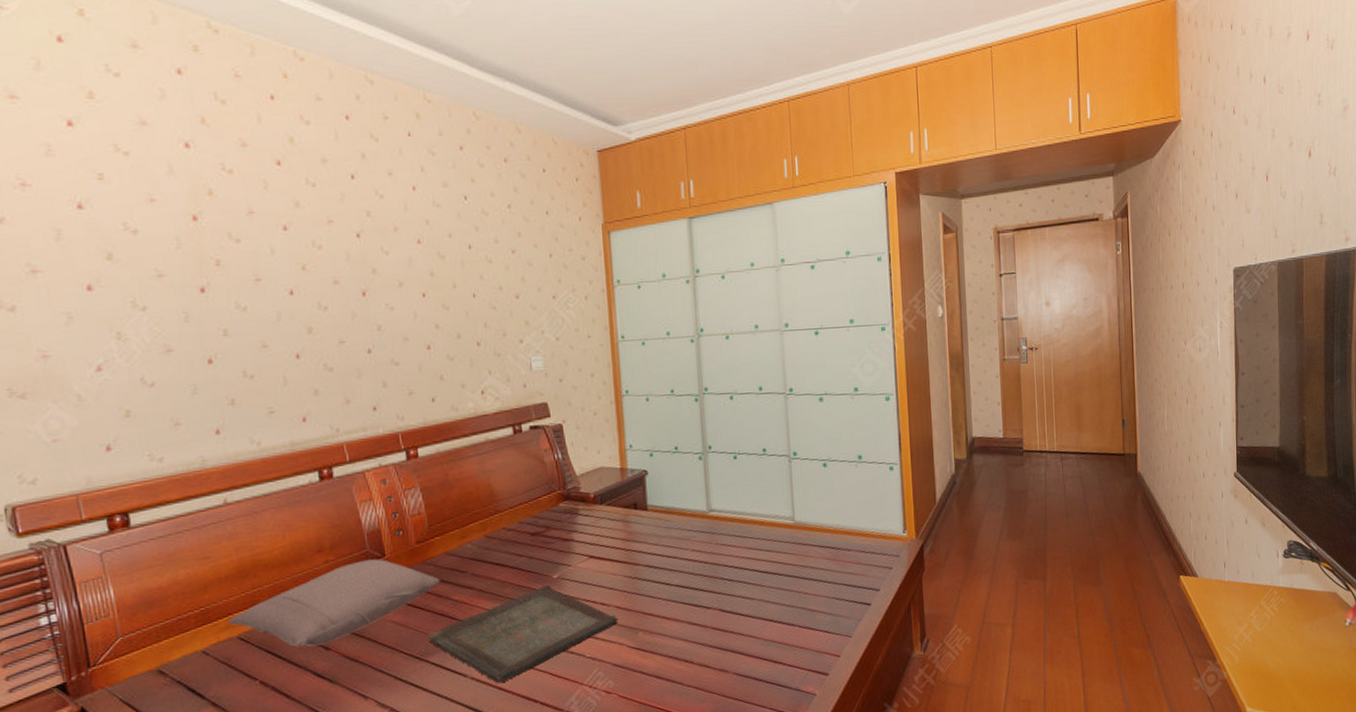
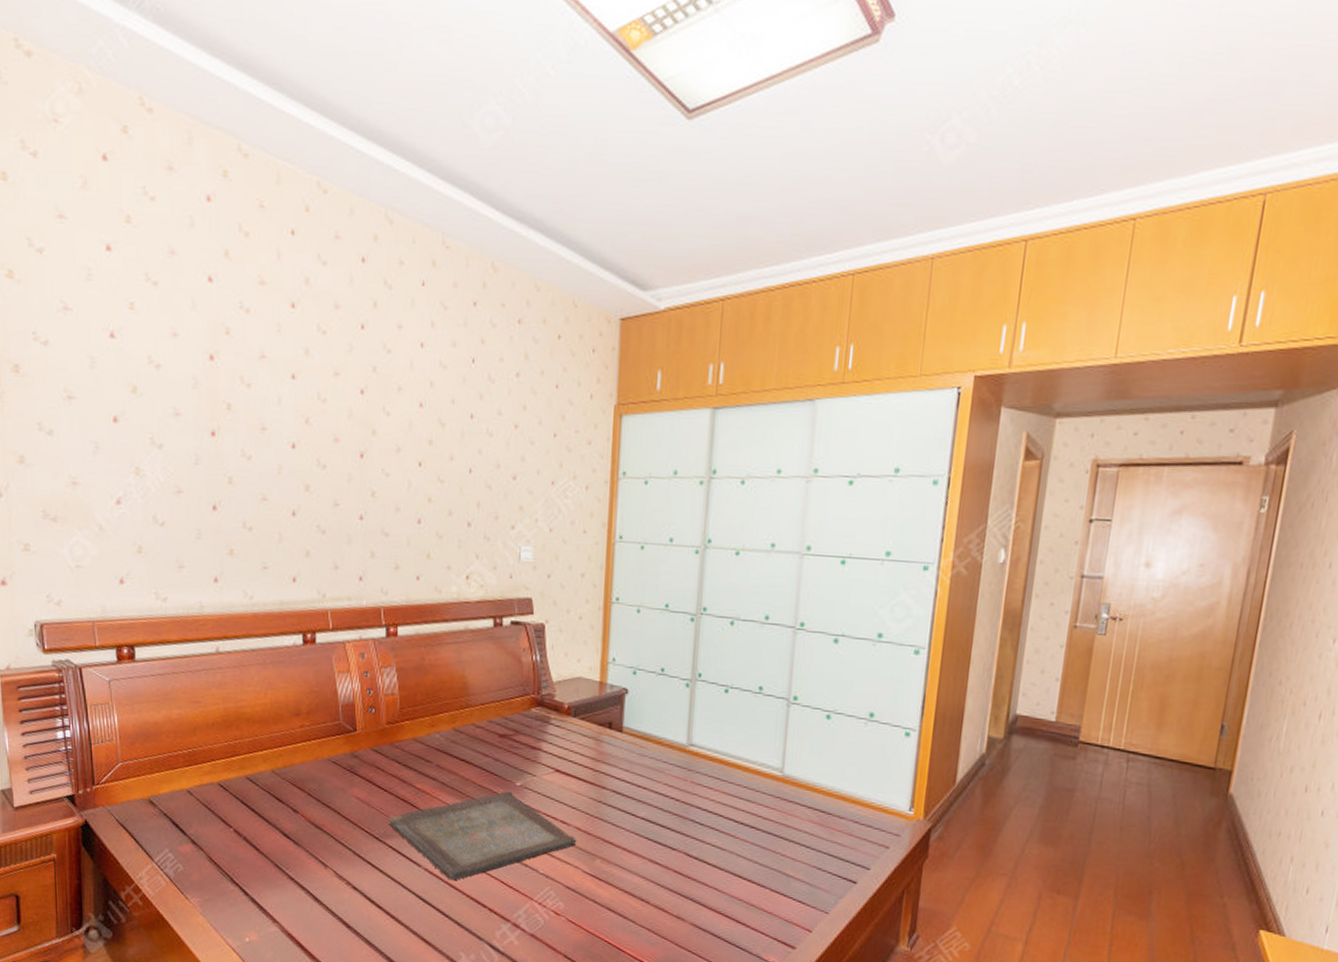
pillow: present [228,559,440,648] -> none [211,731,405,807]

